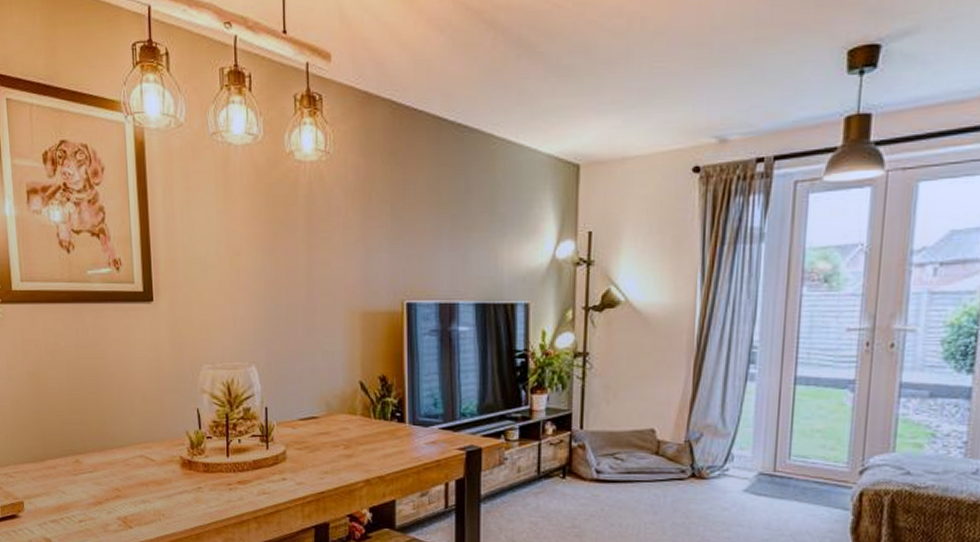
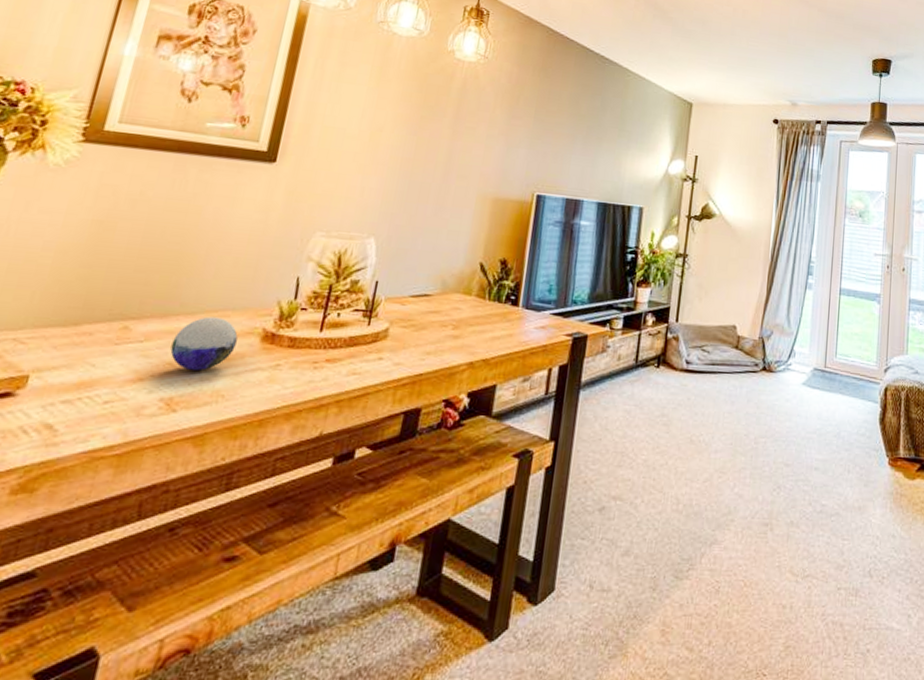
decorative orb: none [114,448,162,495] -> present [170,316,238,371]

